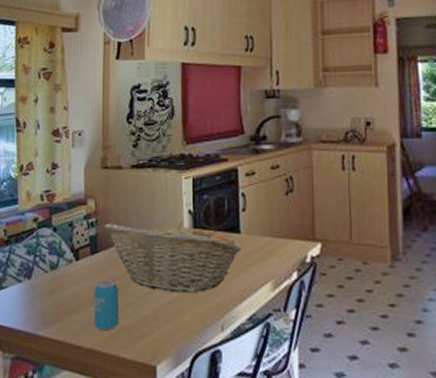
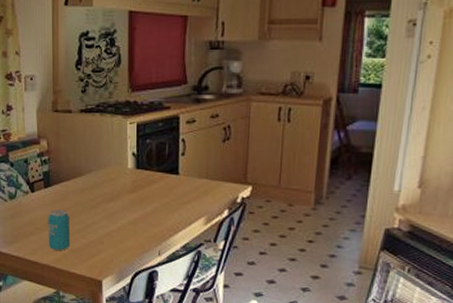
fruit basket: present [104,221,243,293] -> none [56,161,181,224]

